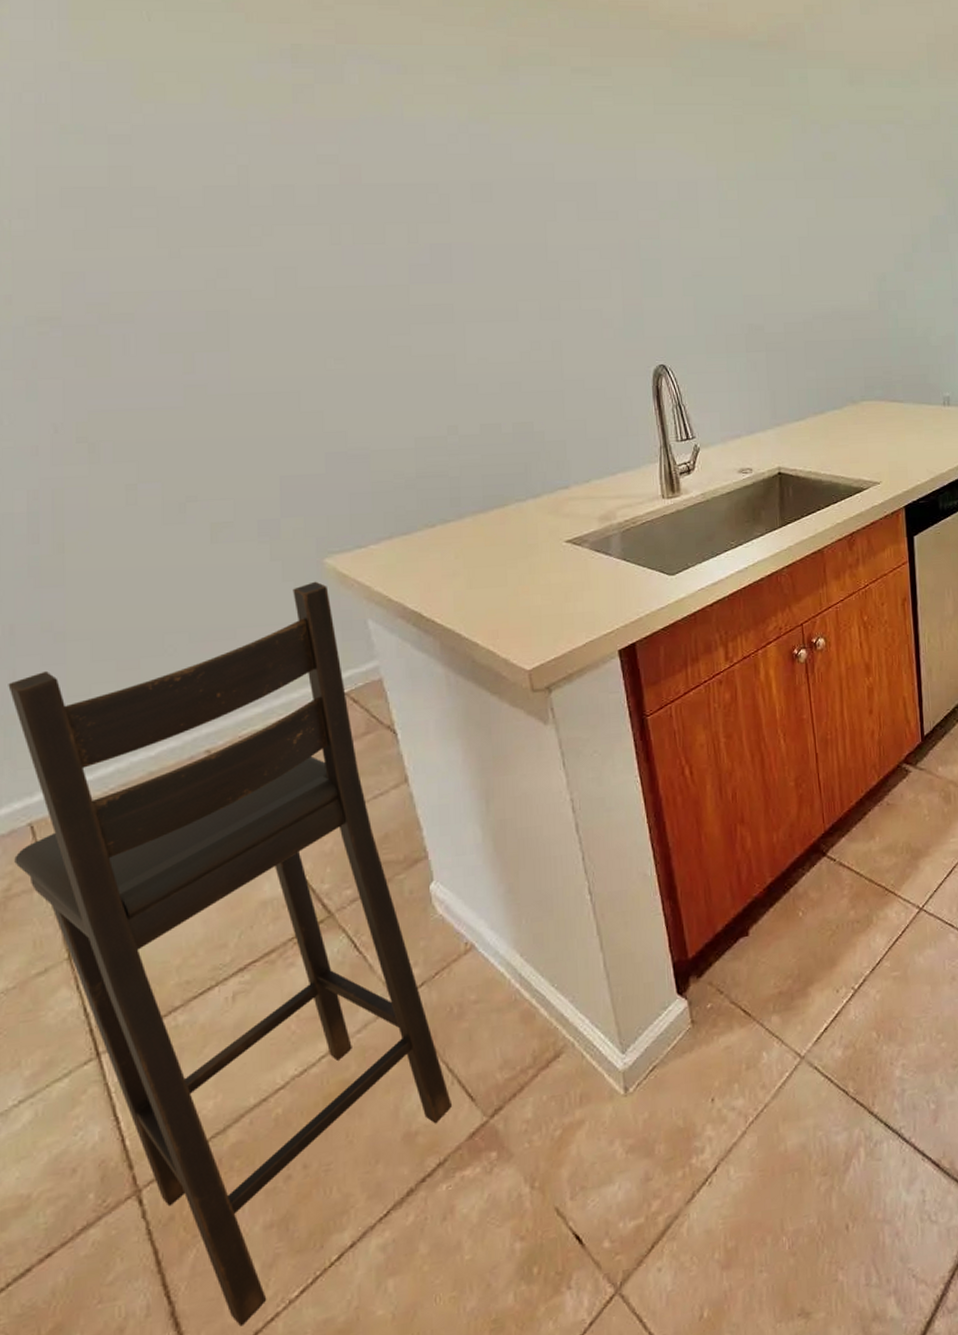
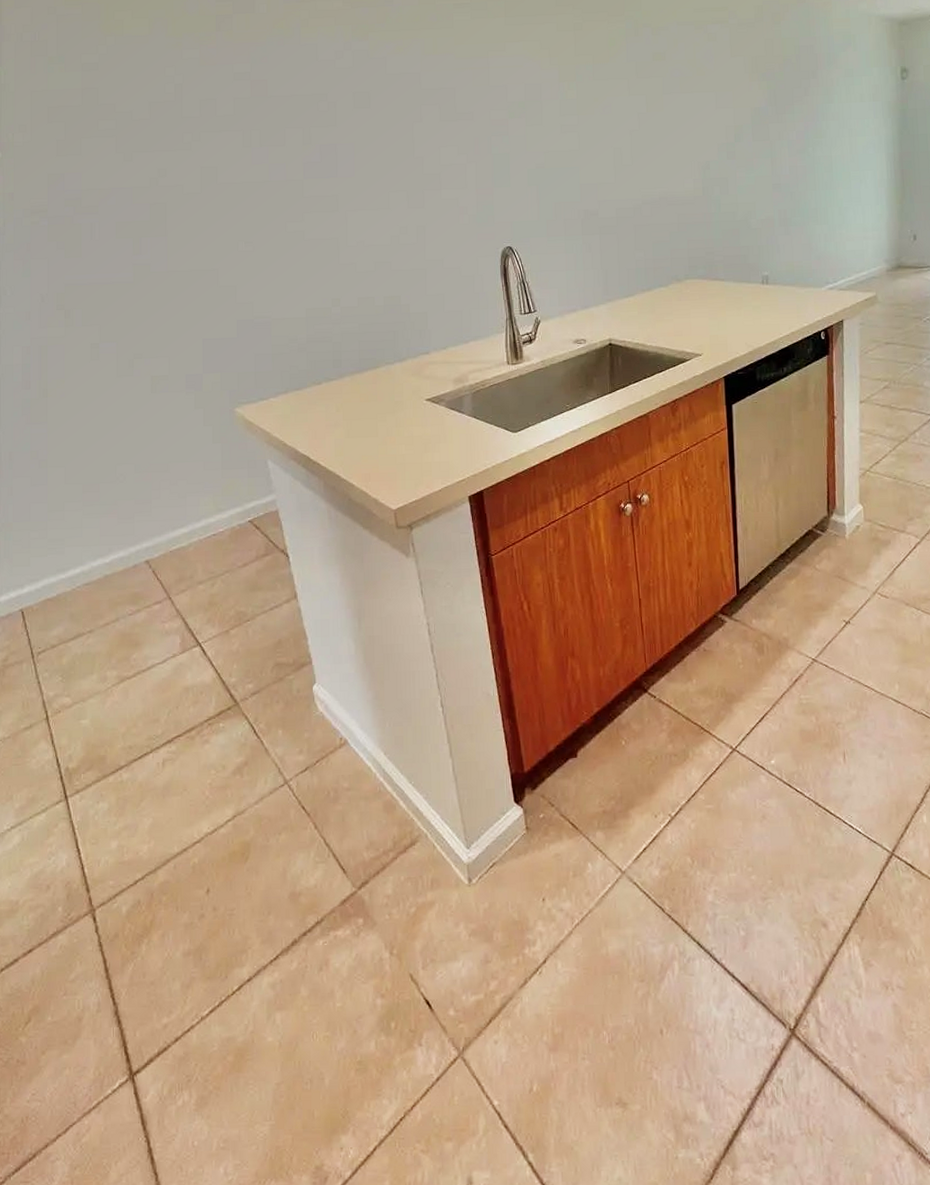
bar stool: present [8,581,453,1327] -> none [7,426,329,1032]

